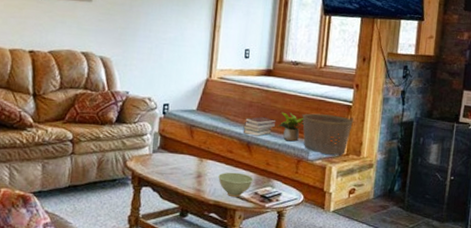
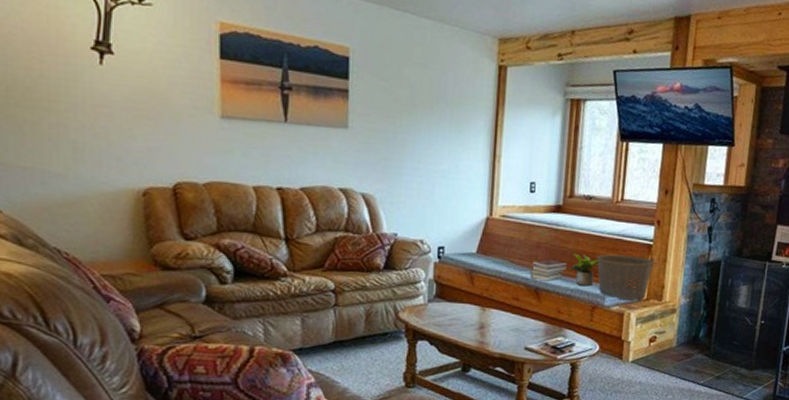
bowl: present [218,172,254,198] -> none [503,321,543,350]

